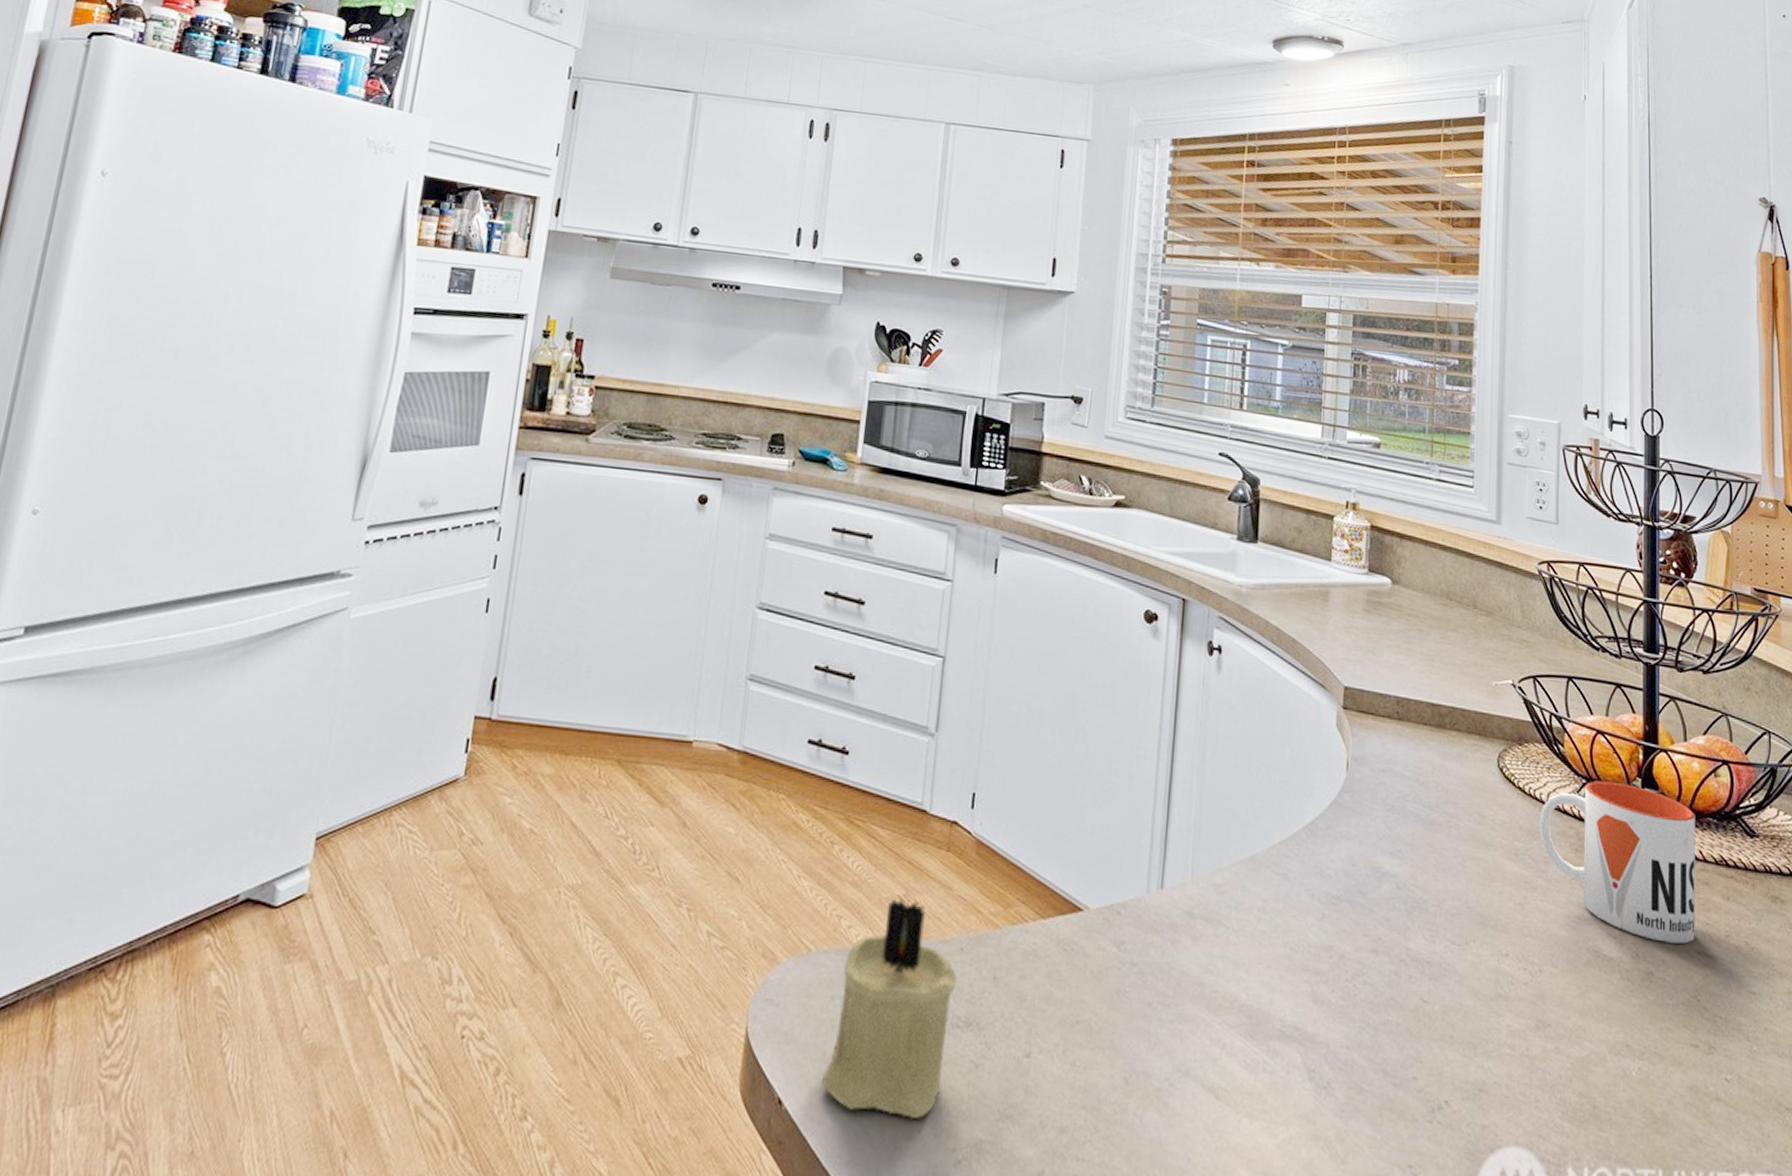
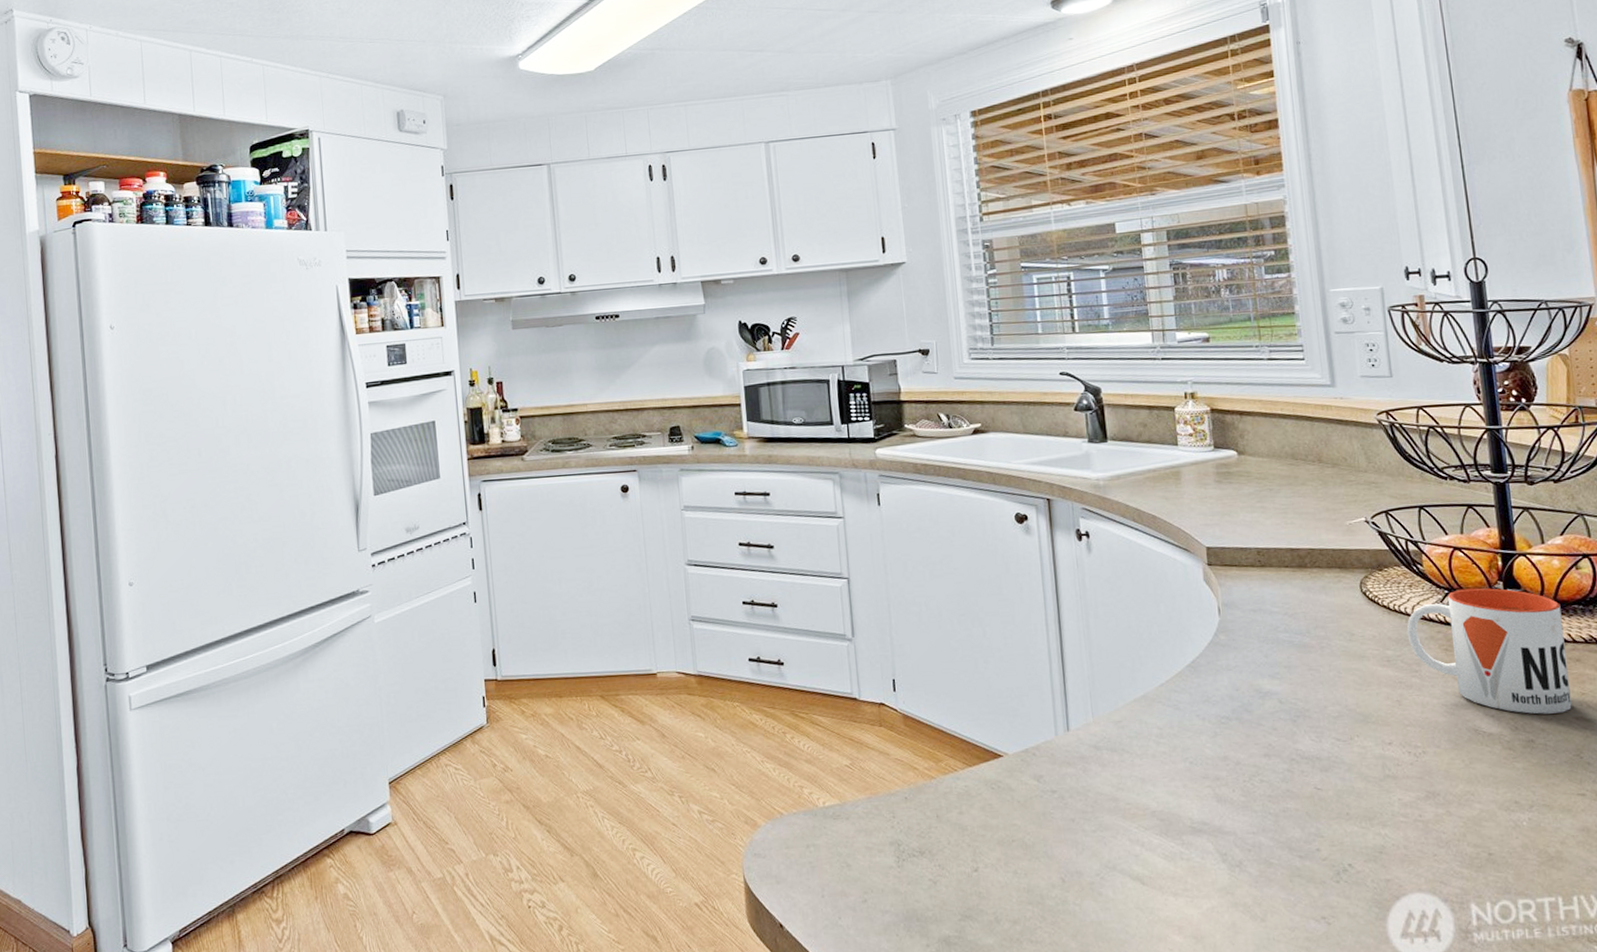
candle: present [822,898,958,1120] -> none [811,767,908,927]

